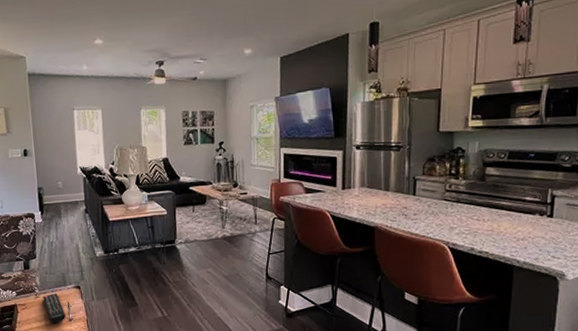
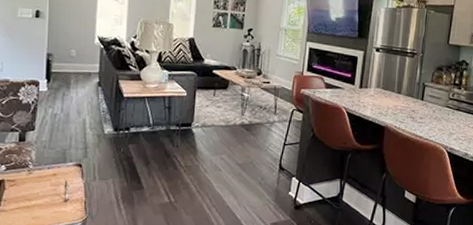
remote control: present [43,292,66,323] -> none [37,169,61,203]

